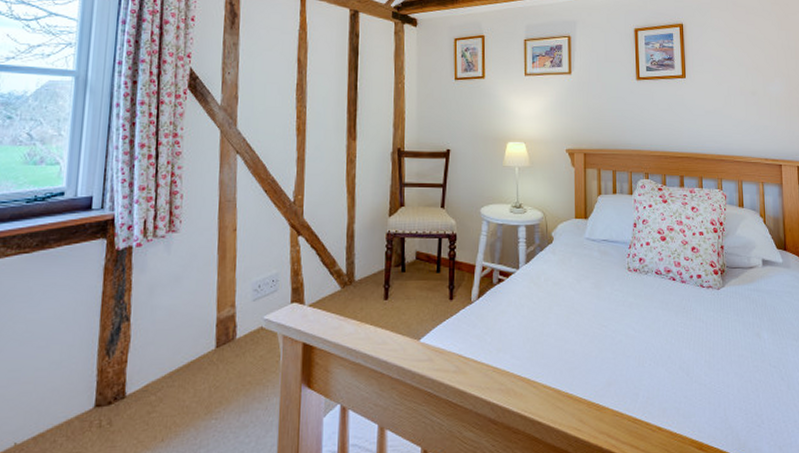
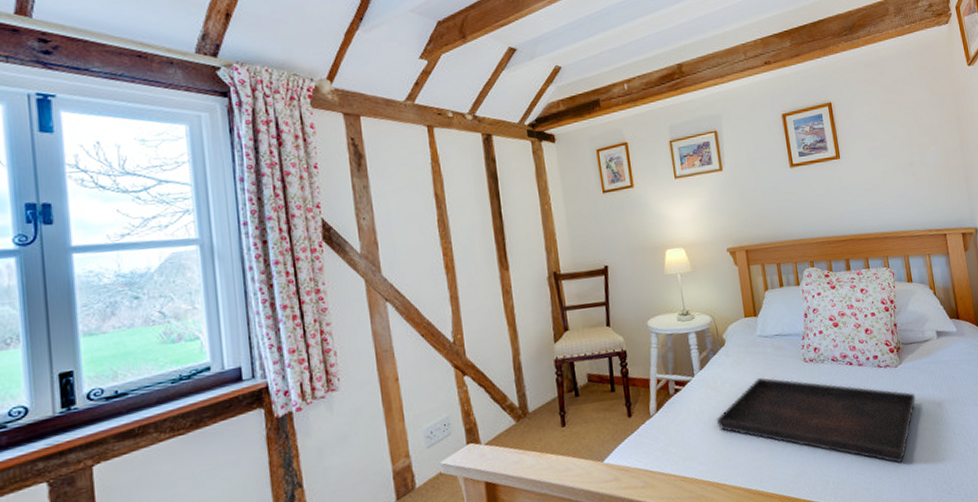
serving tray: none [535,280,734,387] -> present [716,378,916,463]

